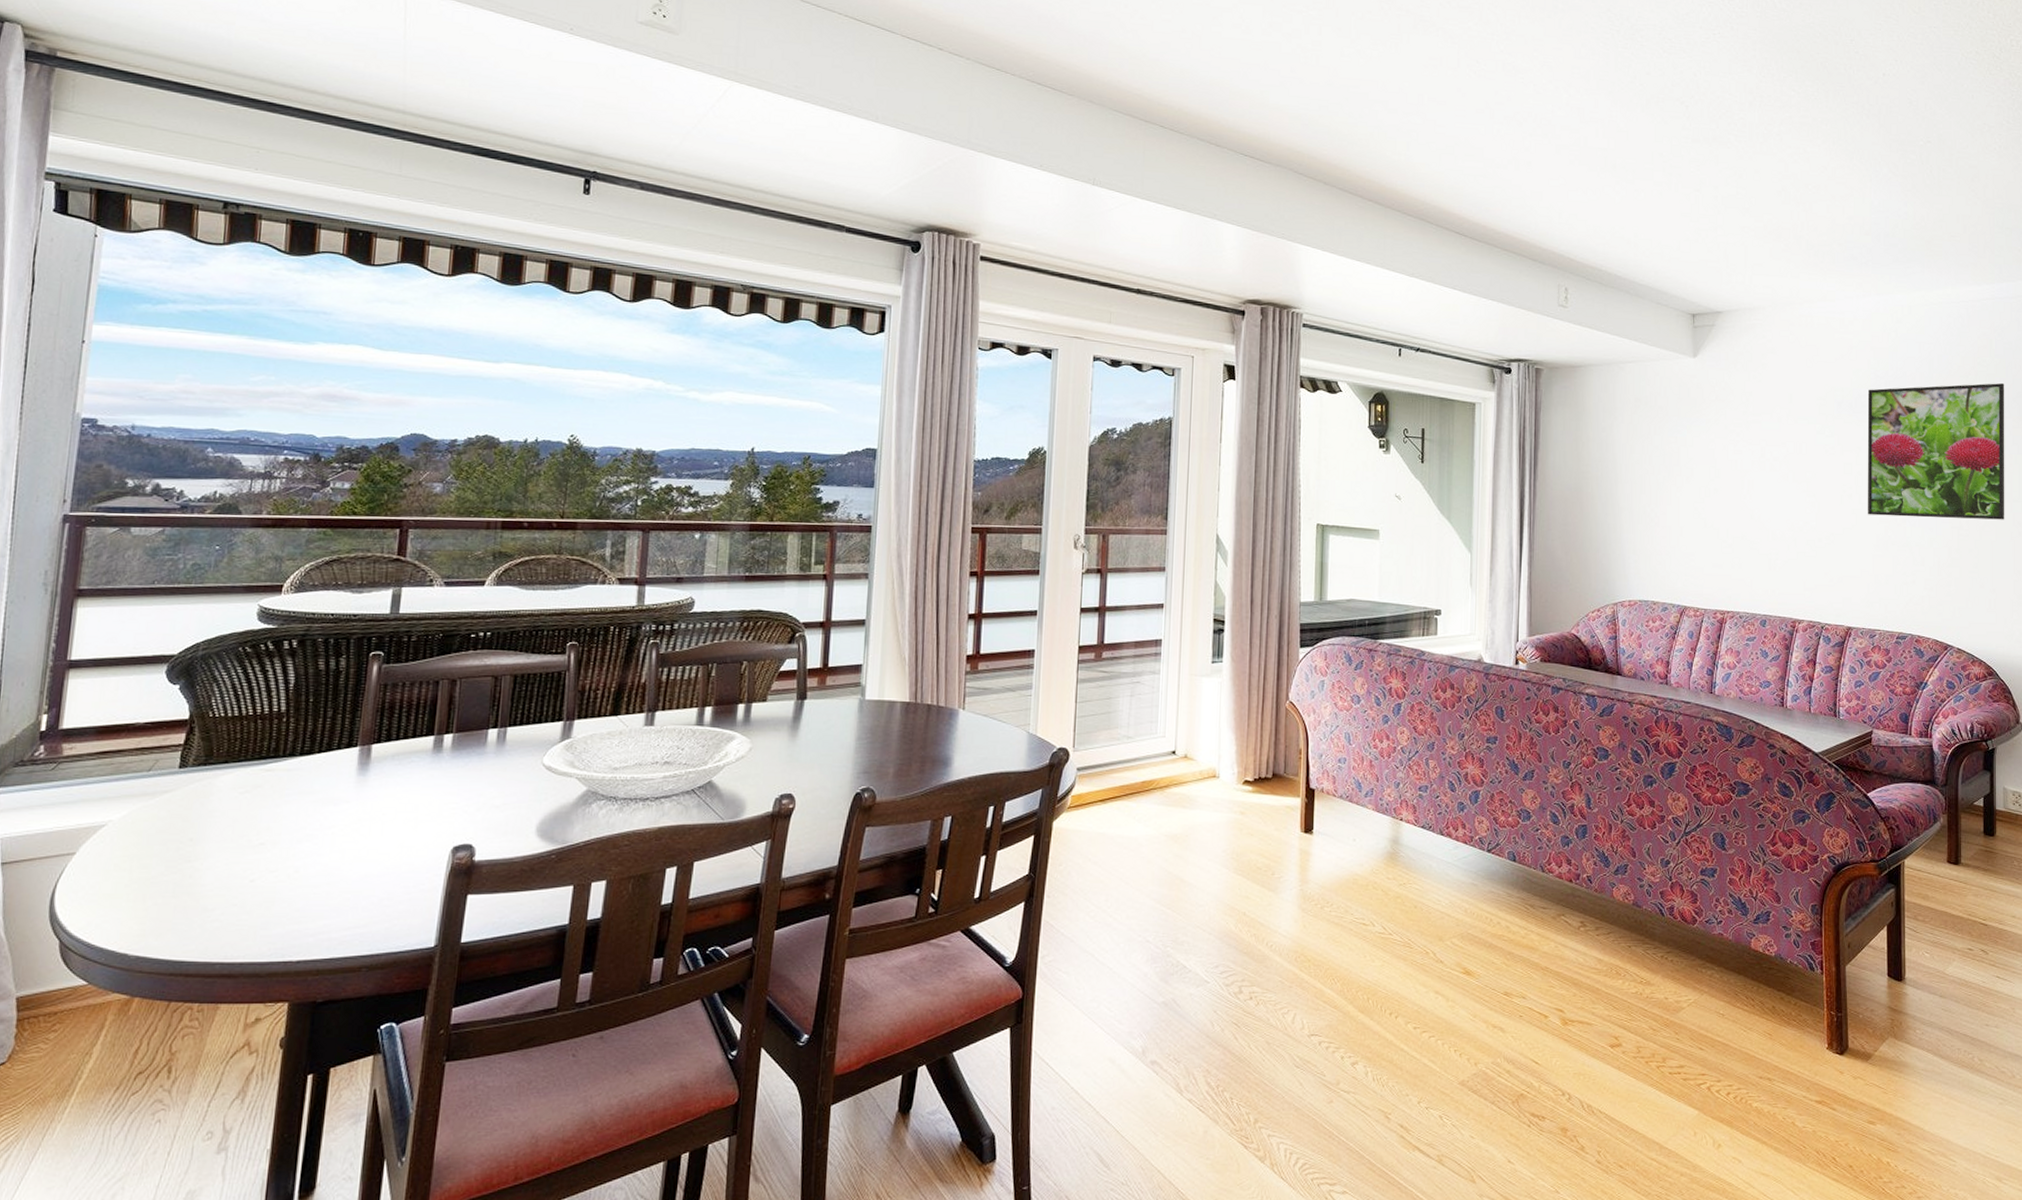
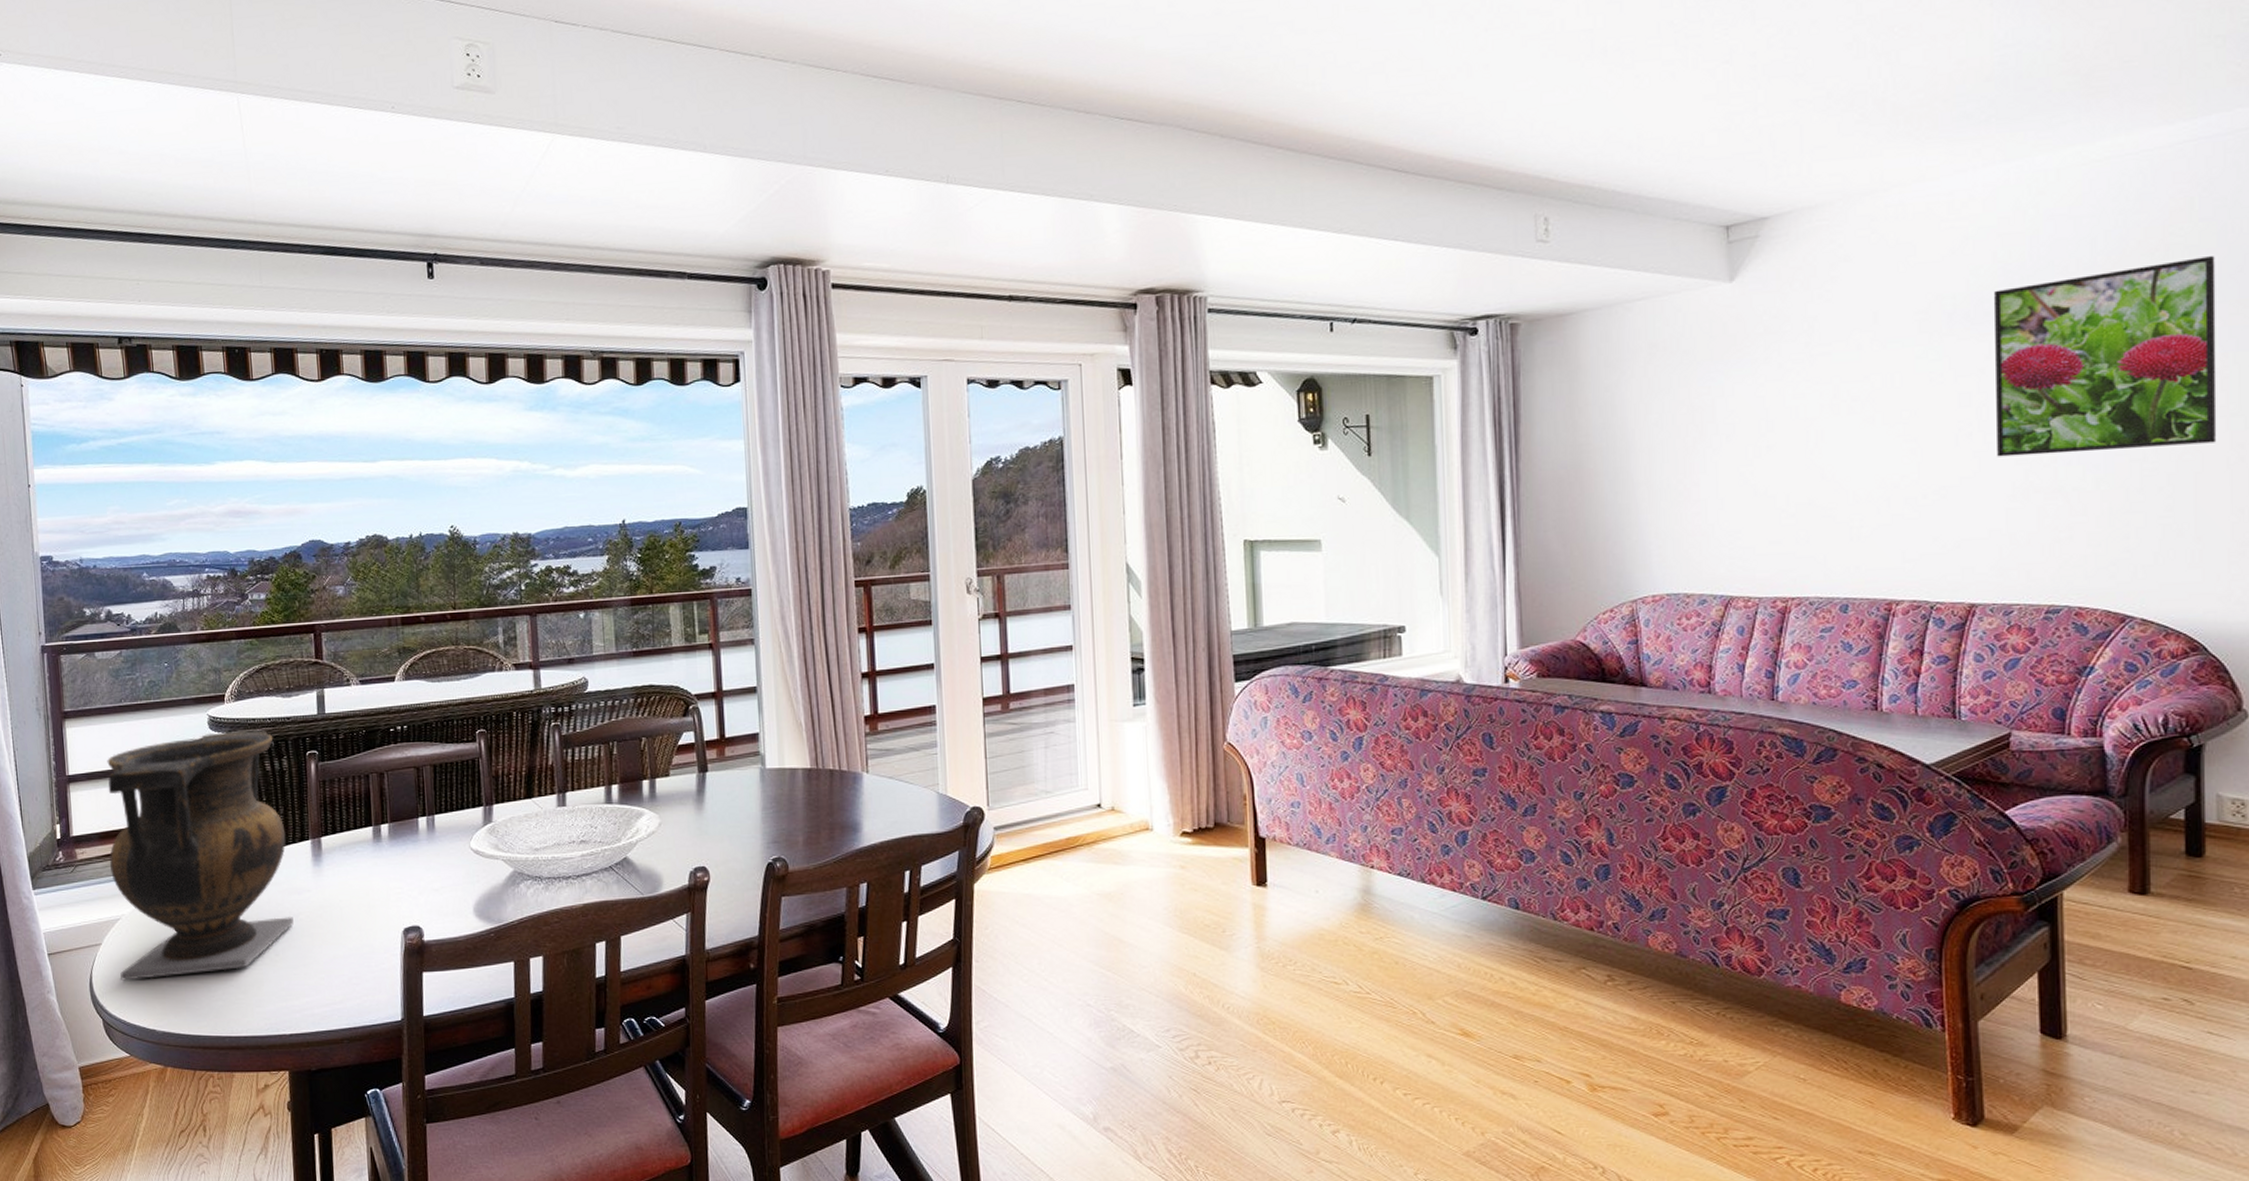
vase: none [91,624,334,896] -> present [107,730,294,981]

